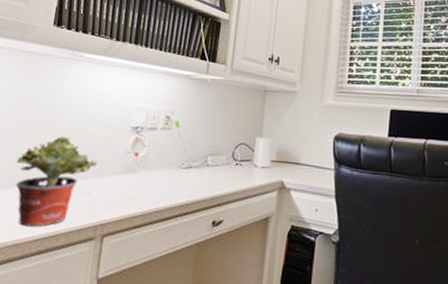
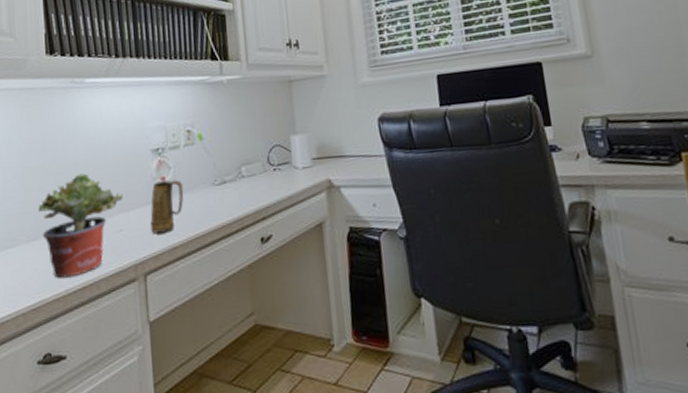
mug: none [116,156,154,202] -> present [150,180,184,233]

